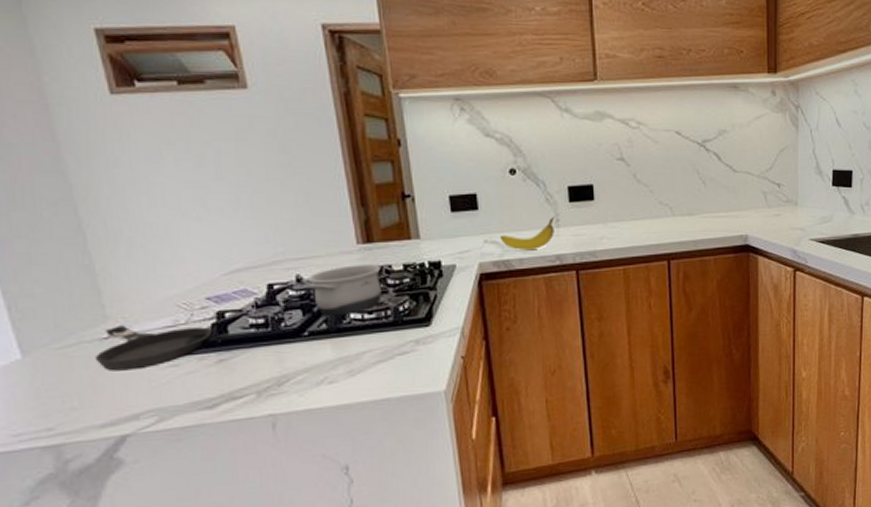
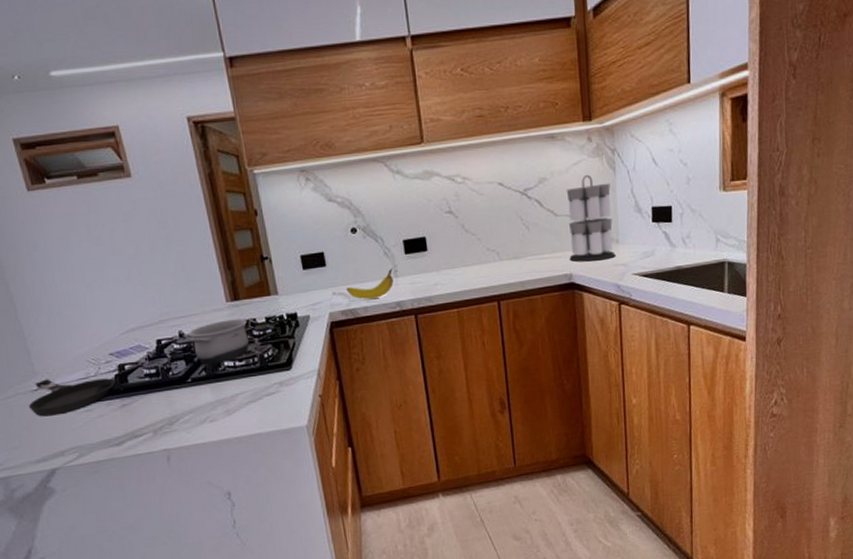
spice rack: none [746,130,793,224] -> present [566,174,616,263]

